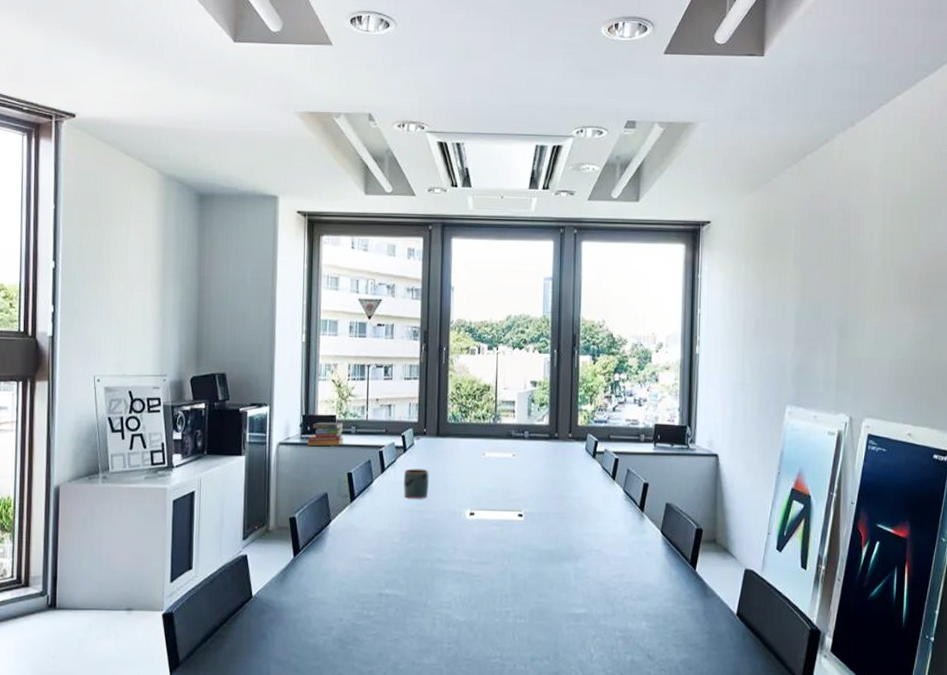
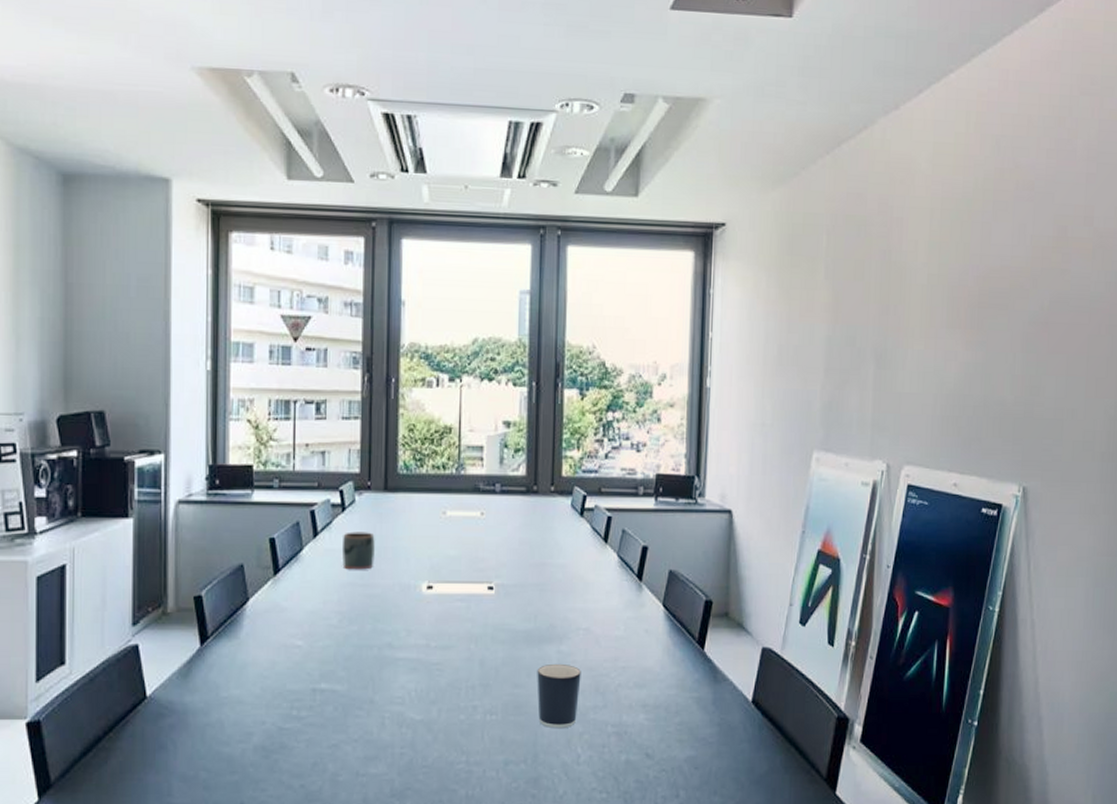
books: present [307,422,344,447] -> none [216,473,265,505]
mug: none [557,578,594,632] -> present [537,663,581,729]

